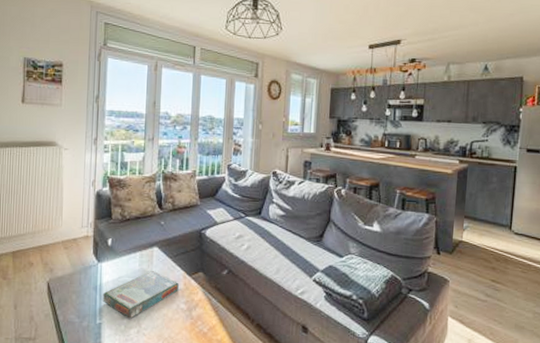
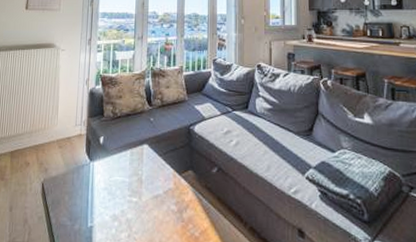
board game: present [103,271,179,319] -> none [94,170,169,222]

